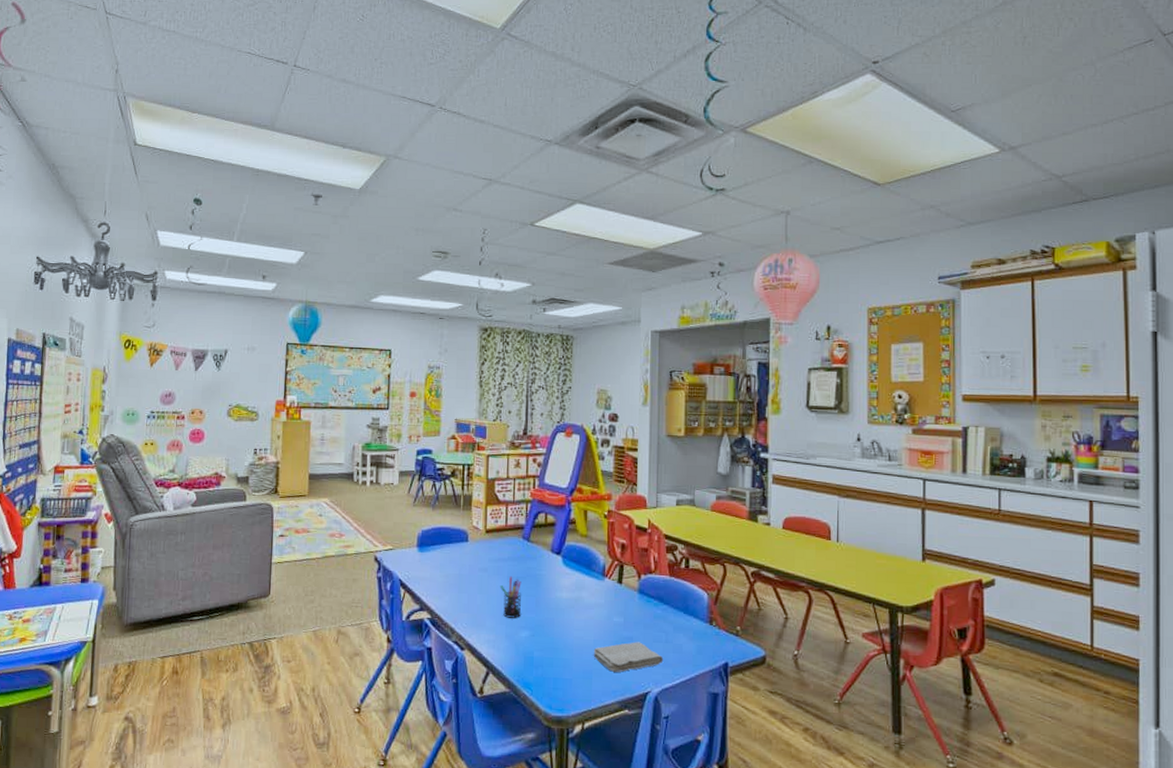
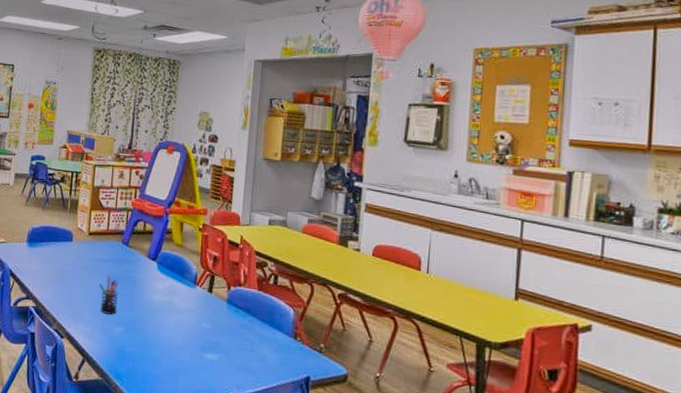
washcloth: present [593,642,664,672] -> none [181,347,248,374]

